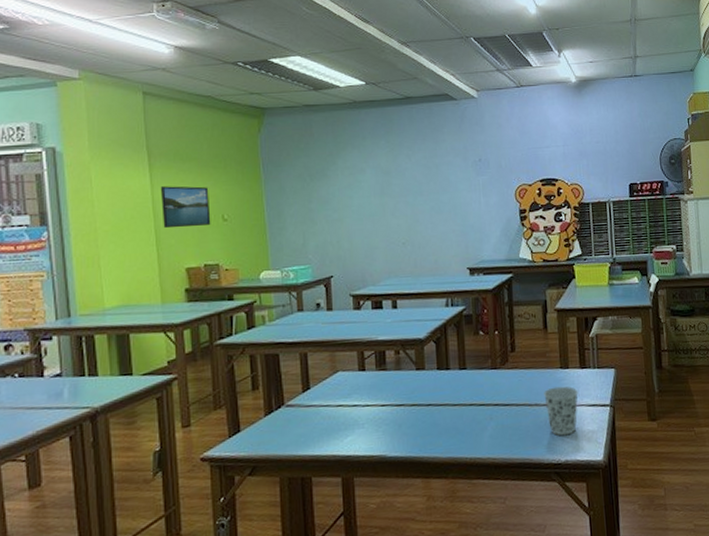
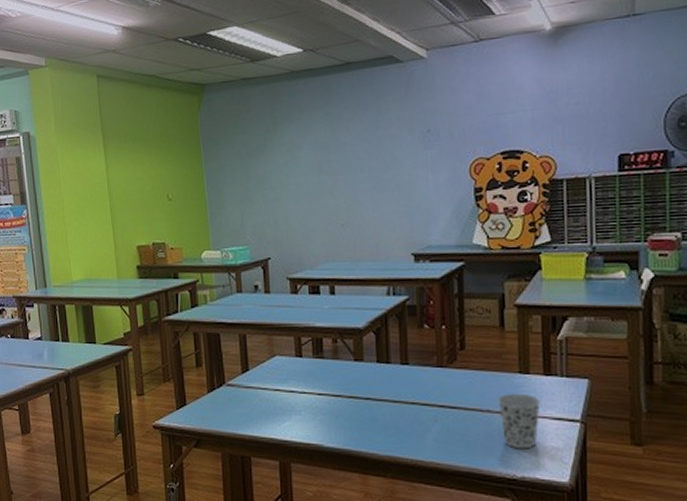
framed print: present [160,186,211,229] -> none [113,166,157,208]

